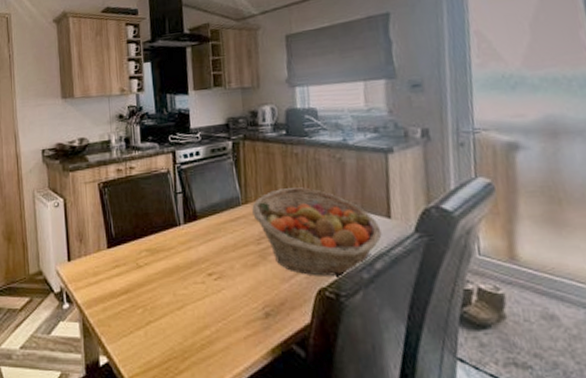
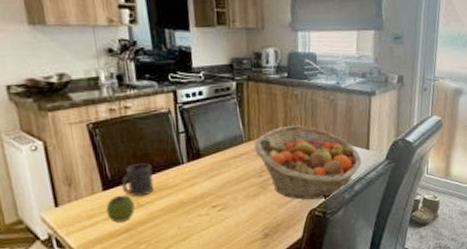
apple: none [109,255,134,282] -> present [106,195,135,223]
mug: none [123,223,153,257] -> present [121,163,154,197]

